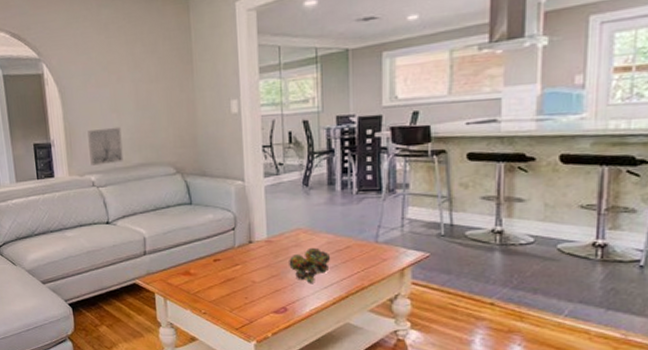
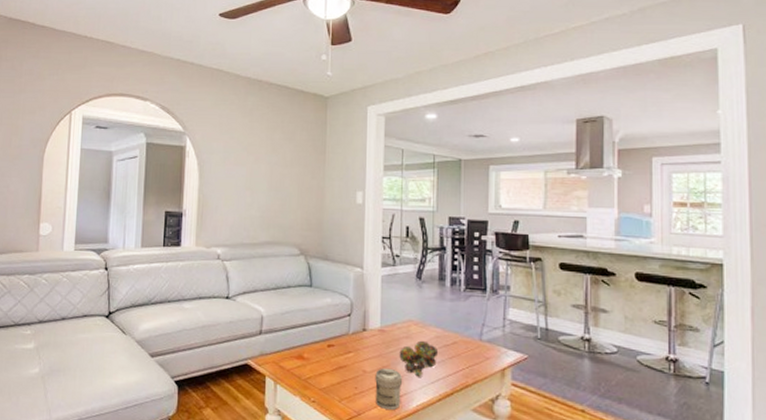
wall art: present [87,127,124,166] -> none [218,203,252,239]
jar: none [265,277,294,315] -> present [375,368,403,410]

